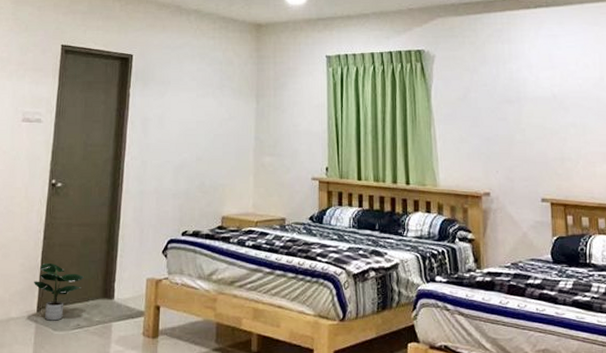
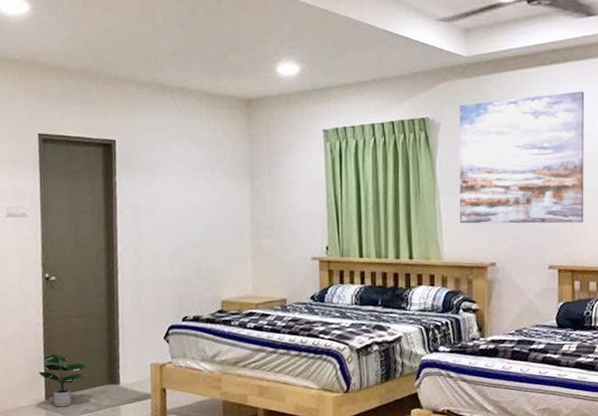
wall art: none [452,33,573,157] -> present [459,91,585,224]

